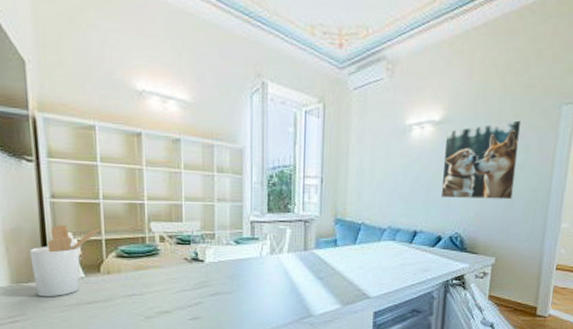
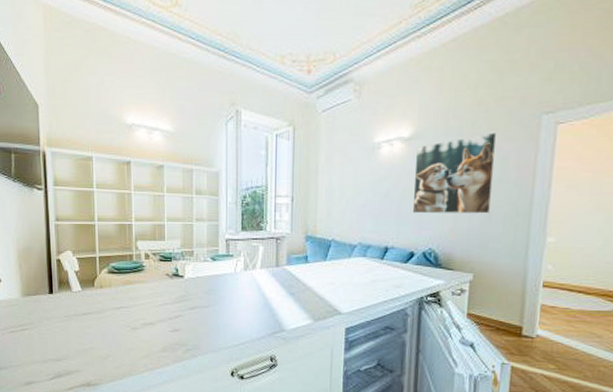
utensil holder: present [30,224,101,297] -> none [38,243,96,309]

